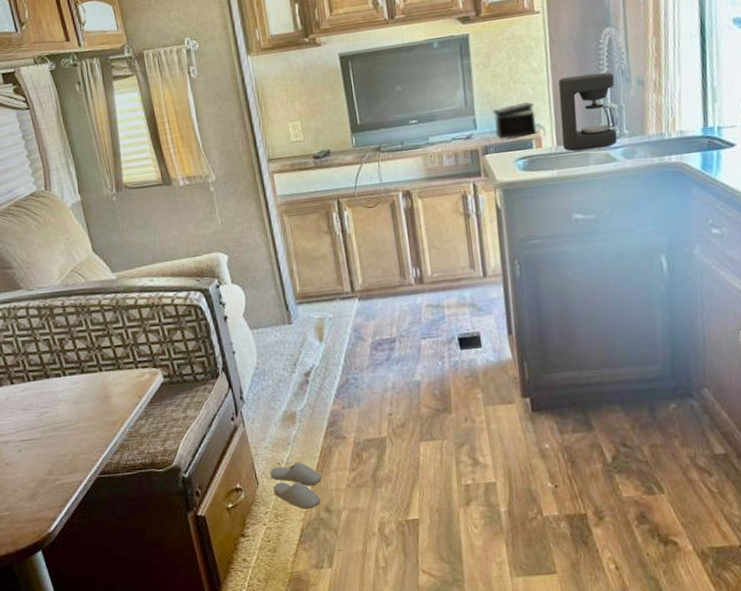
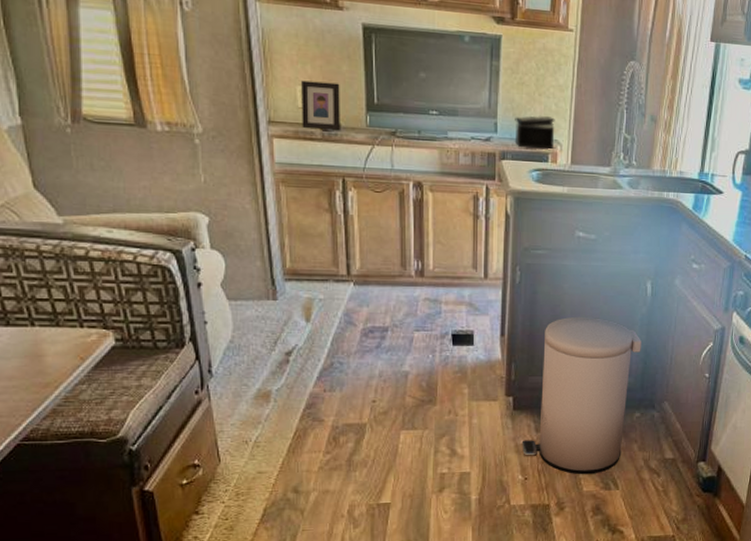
slippers: present [270,462,322,509] -> none [235,441,293,488]
picture frame: none [292,113,330,161] -> present [301,80,340,131]
pedal bin: none [546,302,666,479] -> present [521,316,641,475]
coffee maker: present [558,72,618,151] -> none [576,99,631,174]

